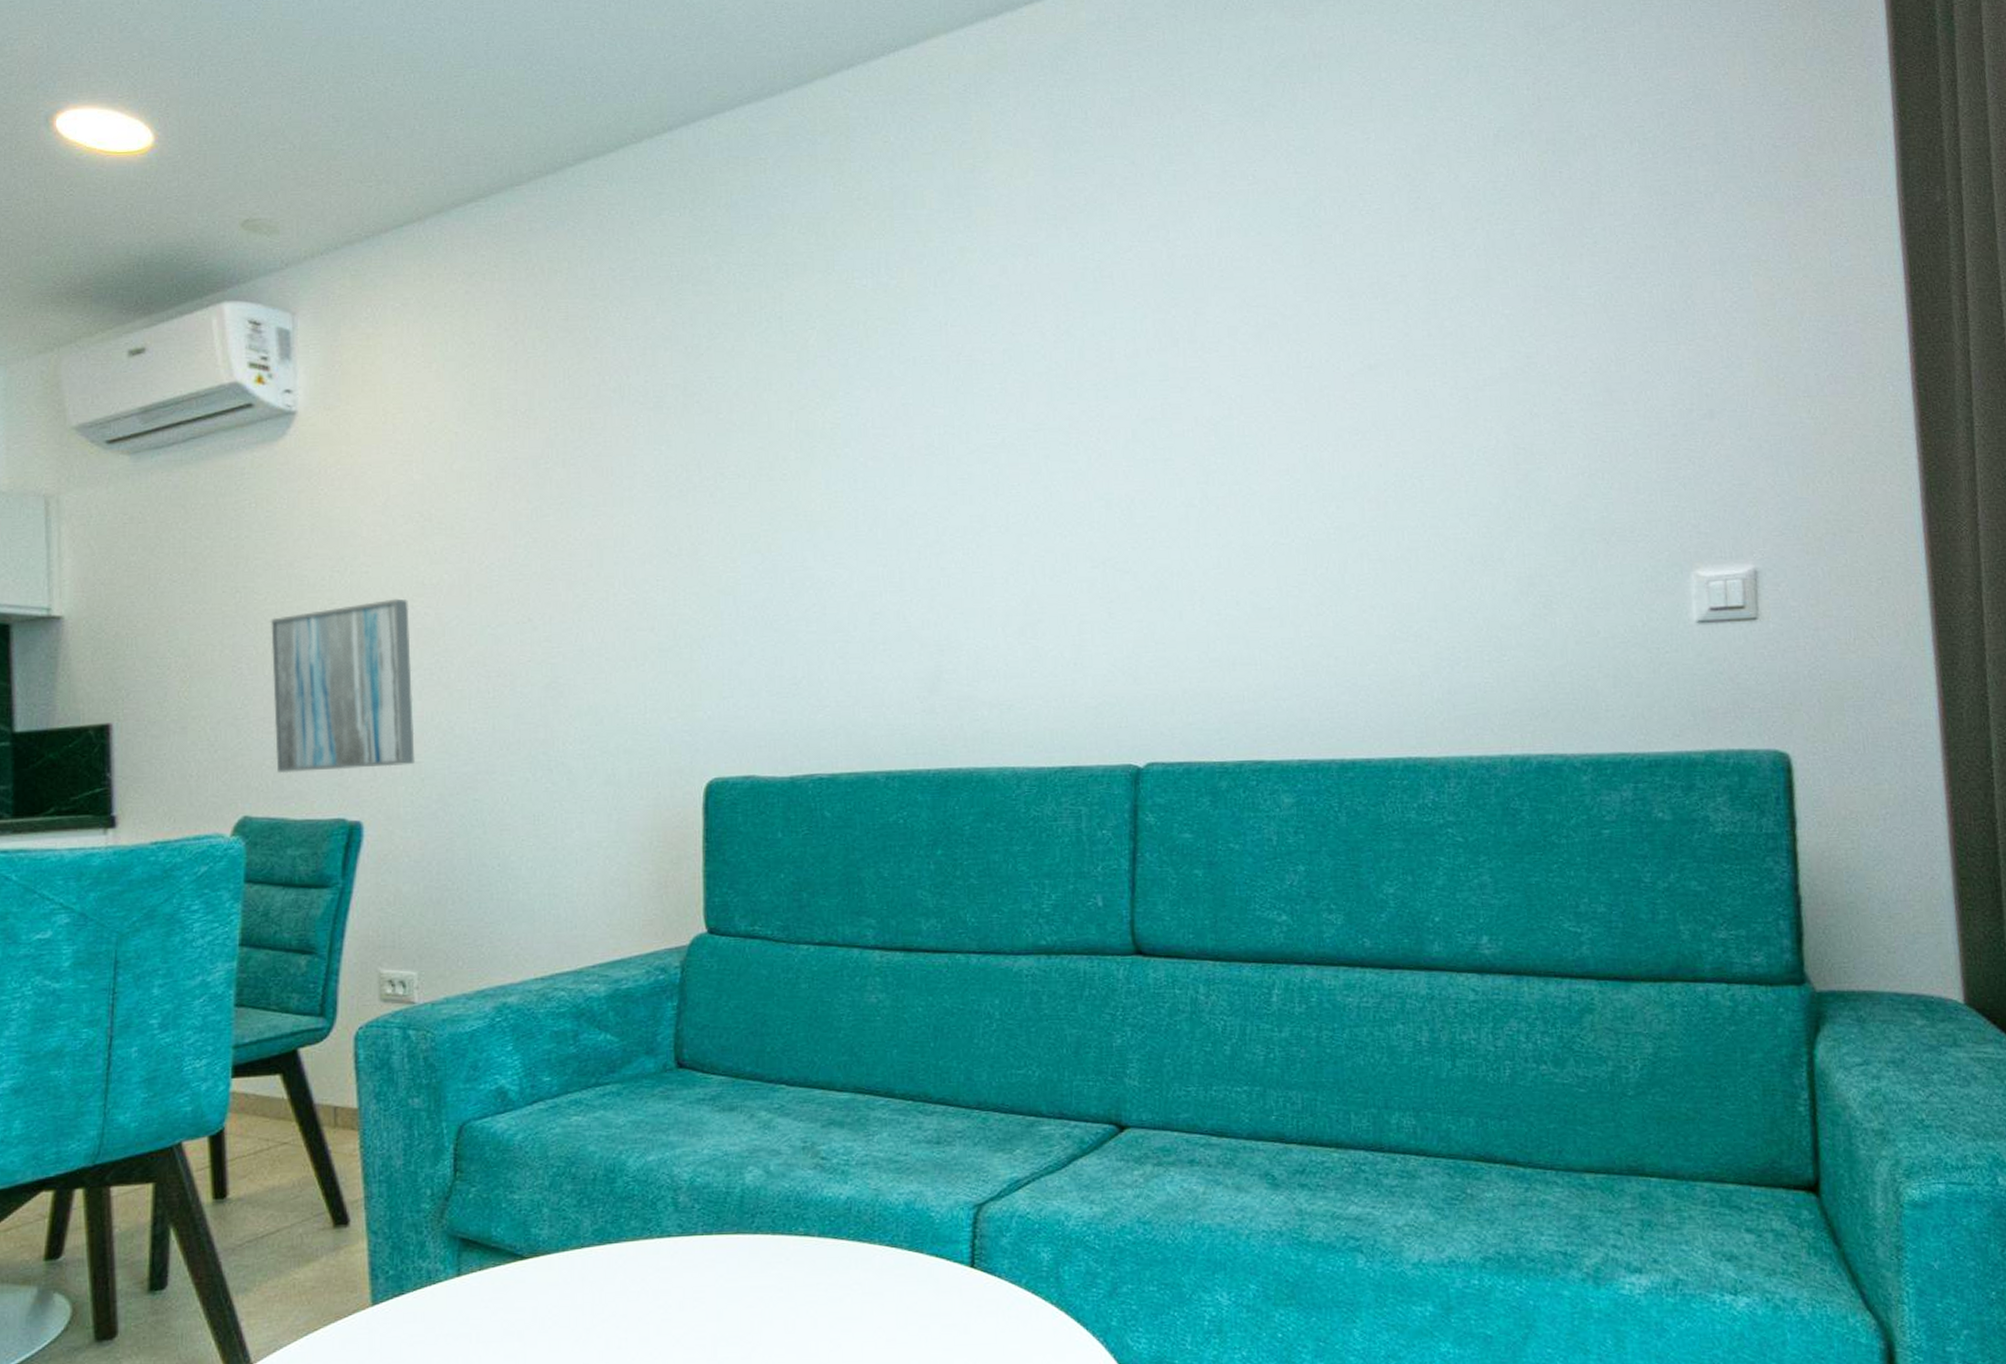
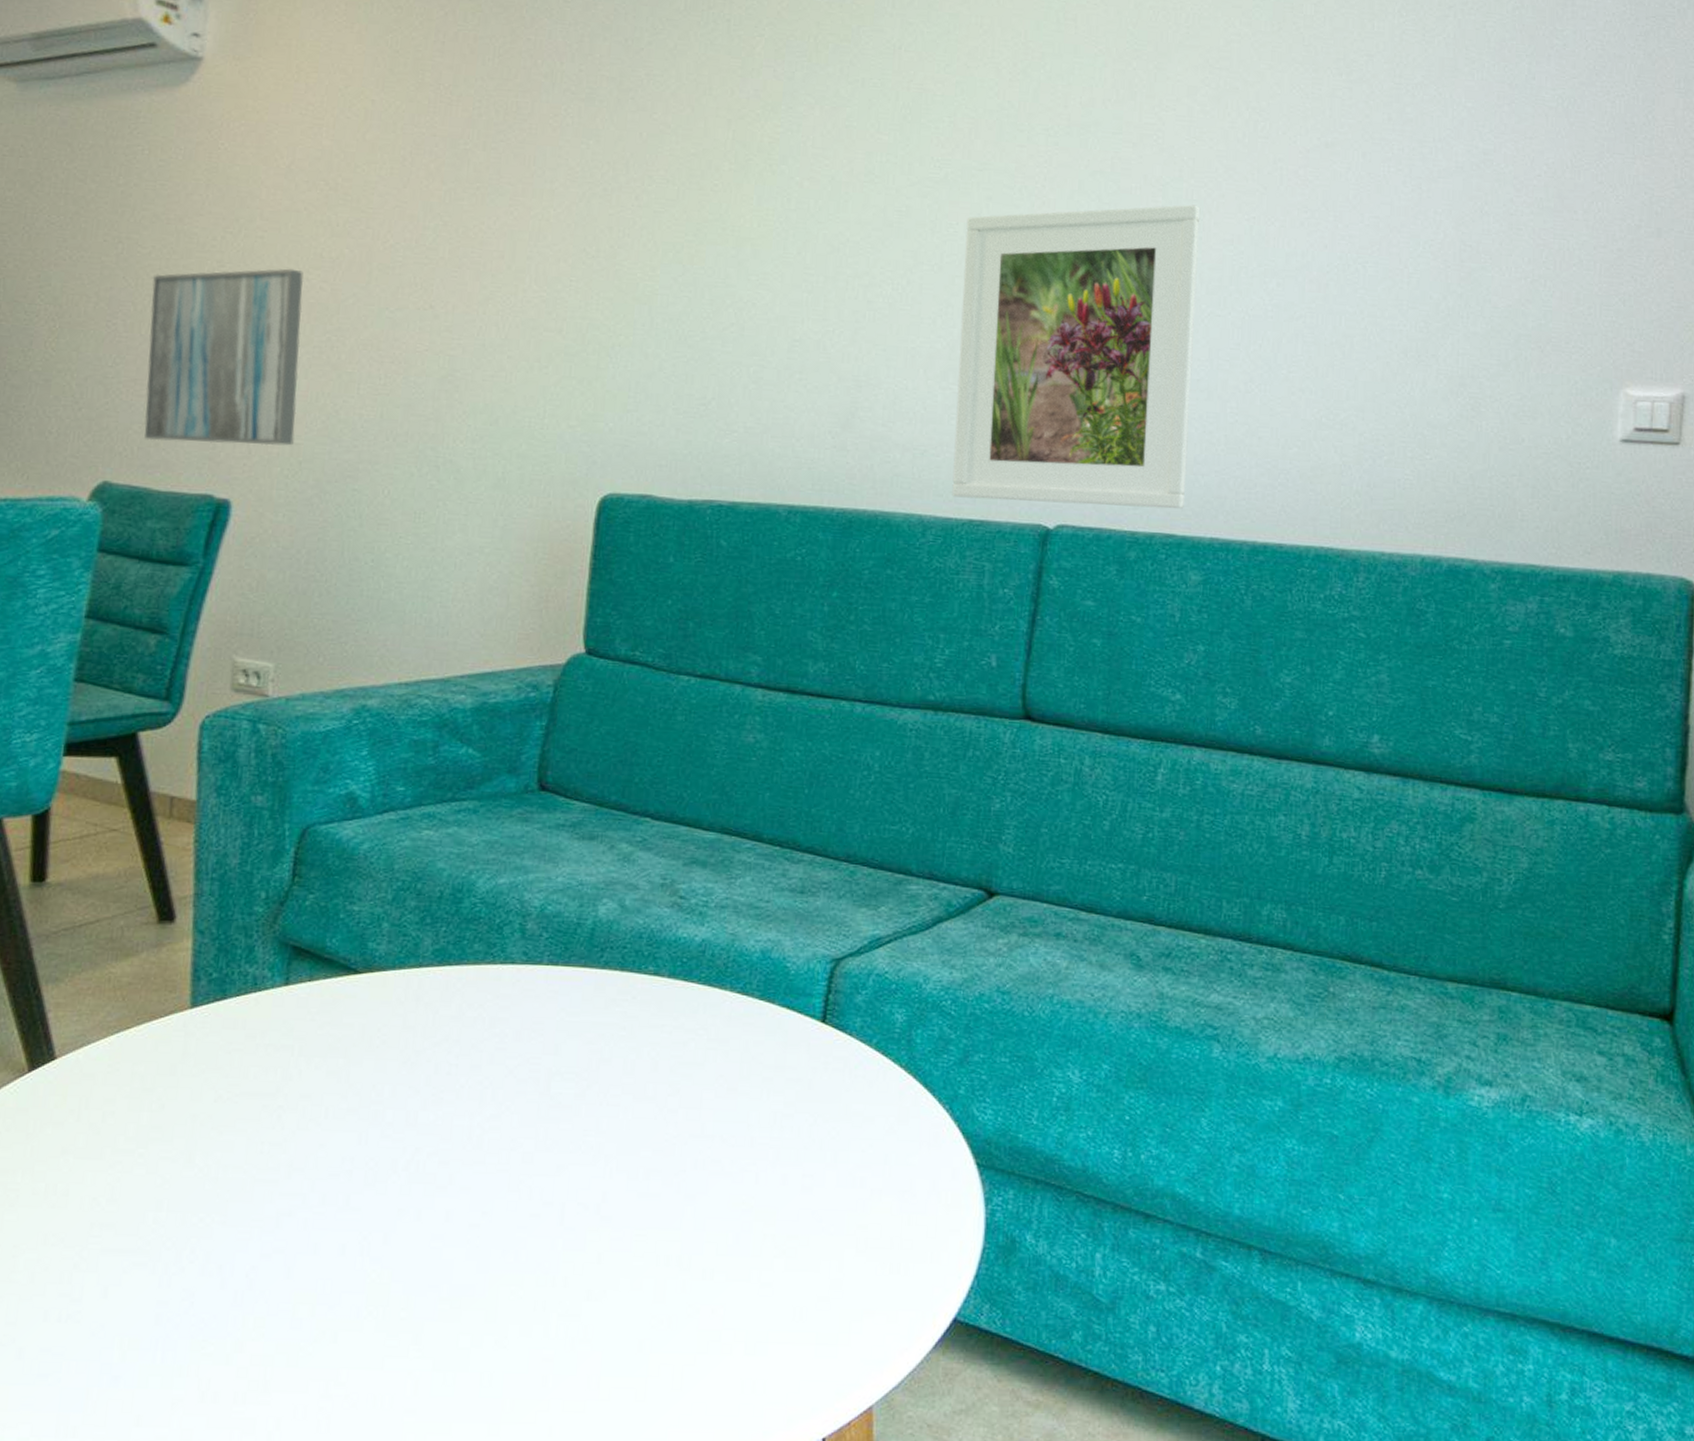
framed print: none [1027,440,1269,747] -> present [952,204,1201,510]

